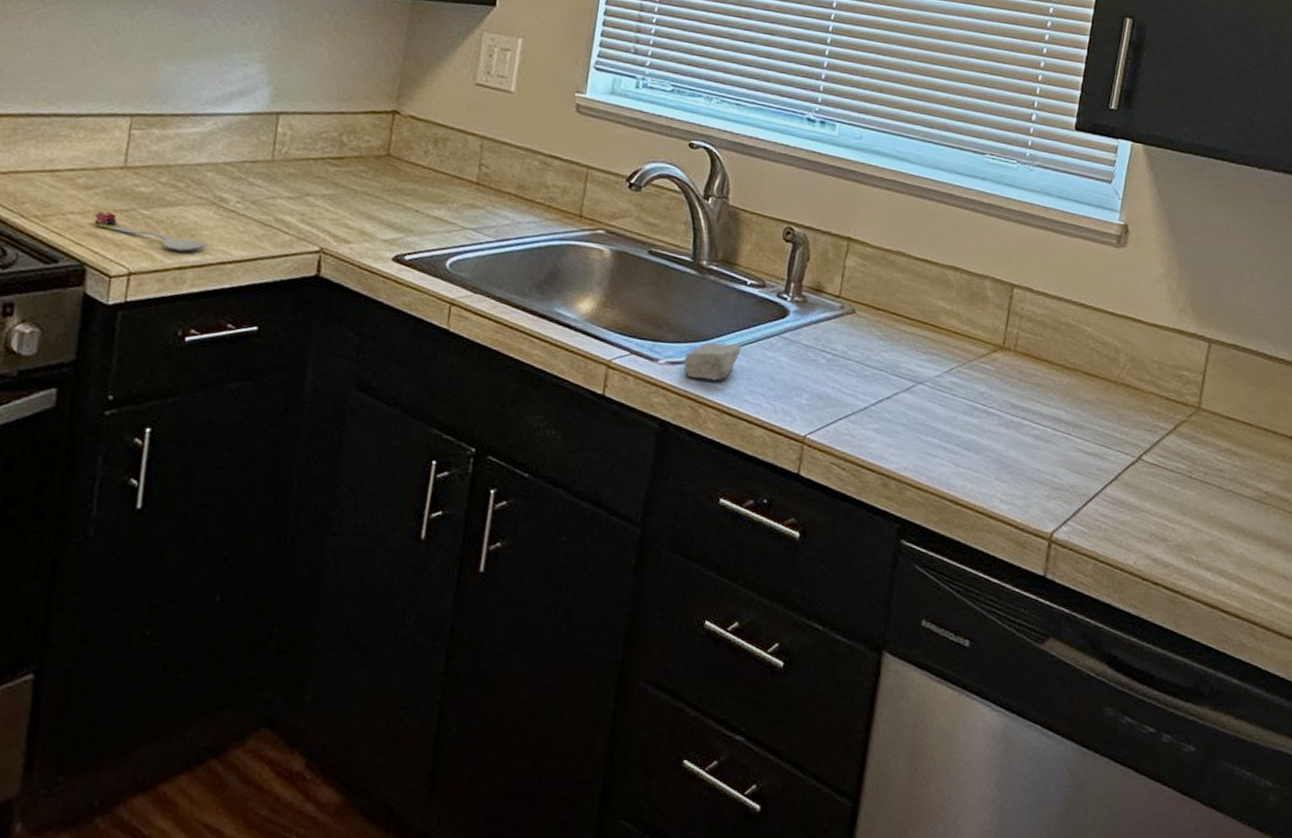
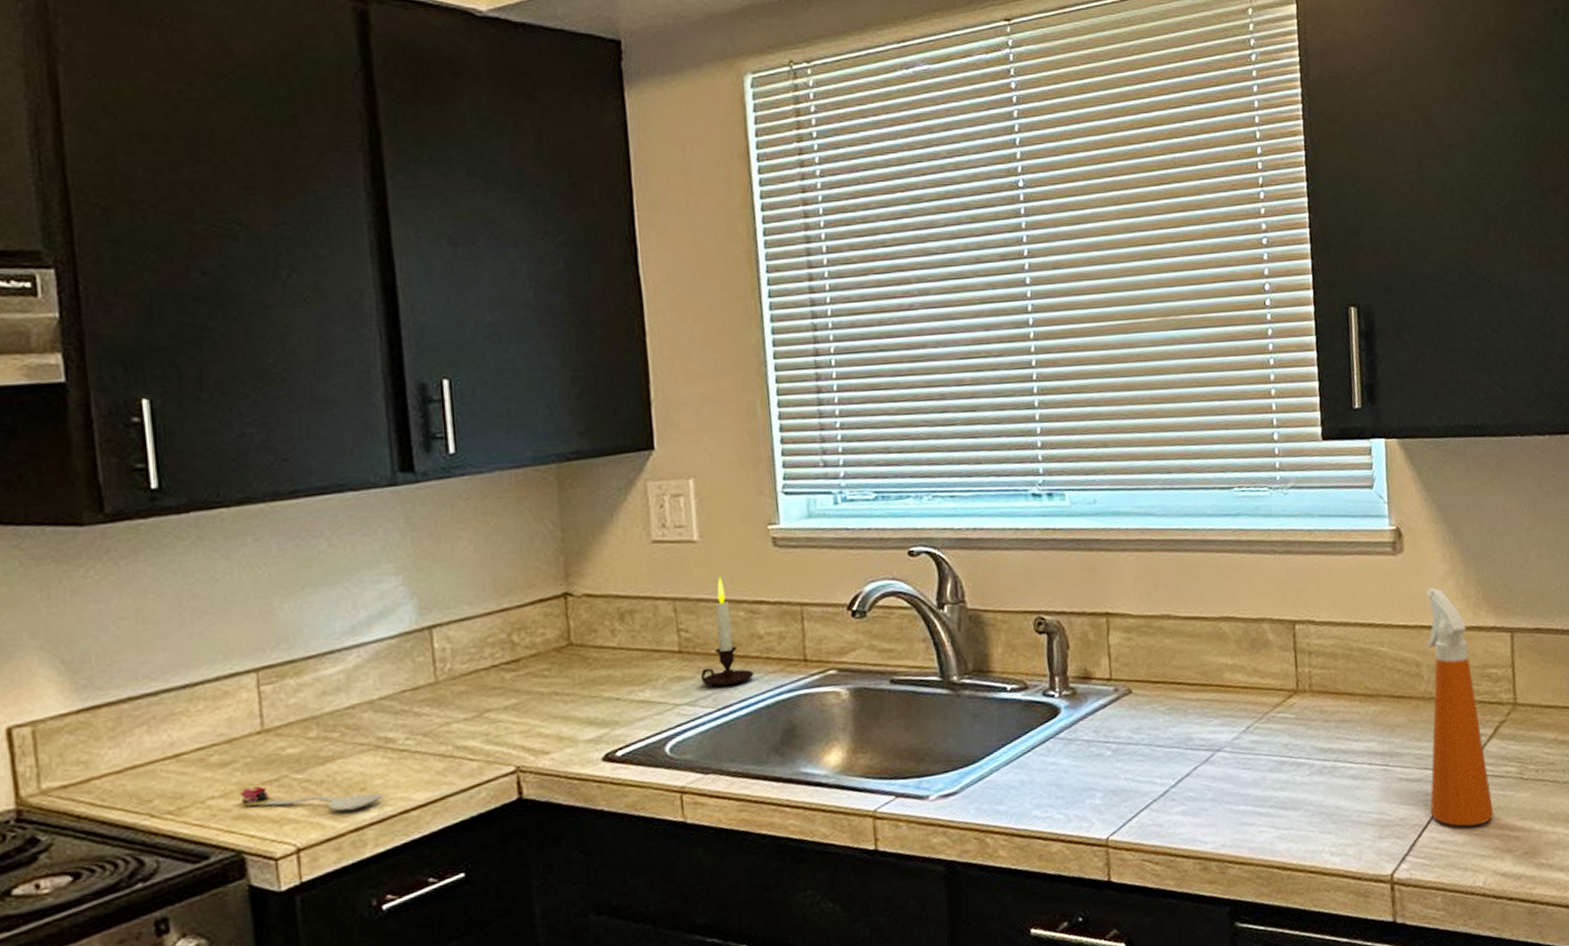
candle: none [489,128,535,223] -> present [700,577,754,687]
soap bar: present [684,342,742,381] -> none [957,757,1017,807]
spray bottle: none [1099,285,1169,509] -> present [1427,588,1494,827]

